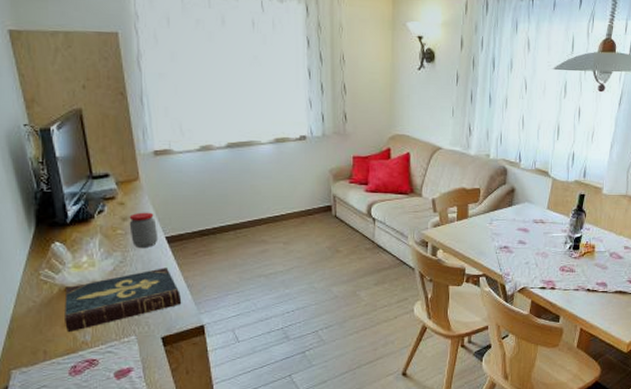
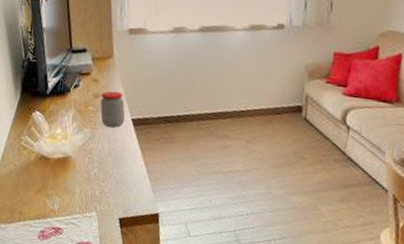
book: present [64,268,182,333] -> none [38,149,141,199]

